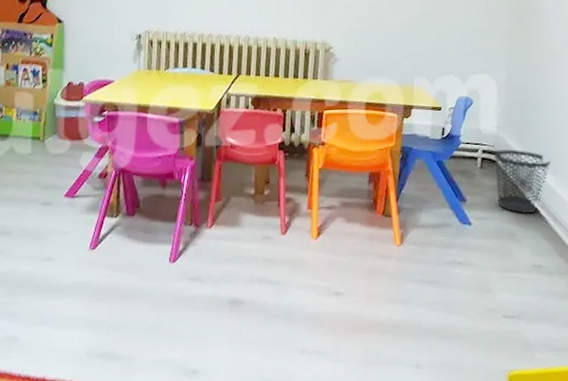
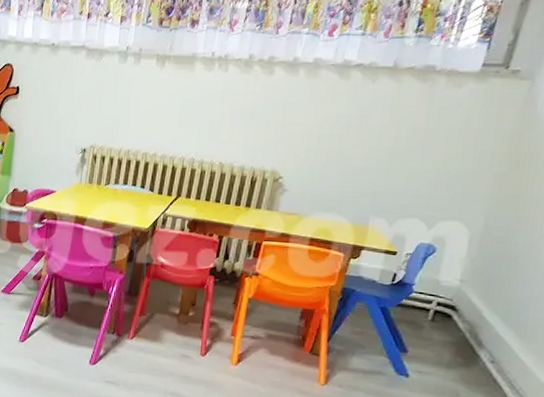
wastebasket: present [495,149,551,213] -> none [444,304,521,375]

